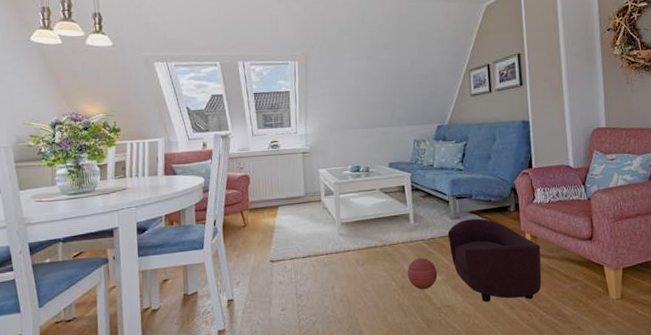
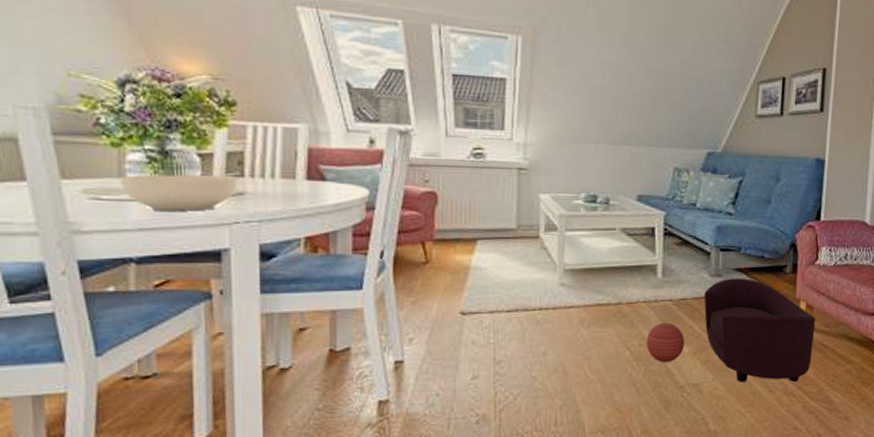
bowl: none [52,178,123,205] -> present [118,174,239,211]

